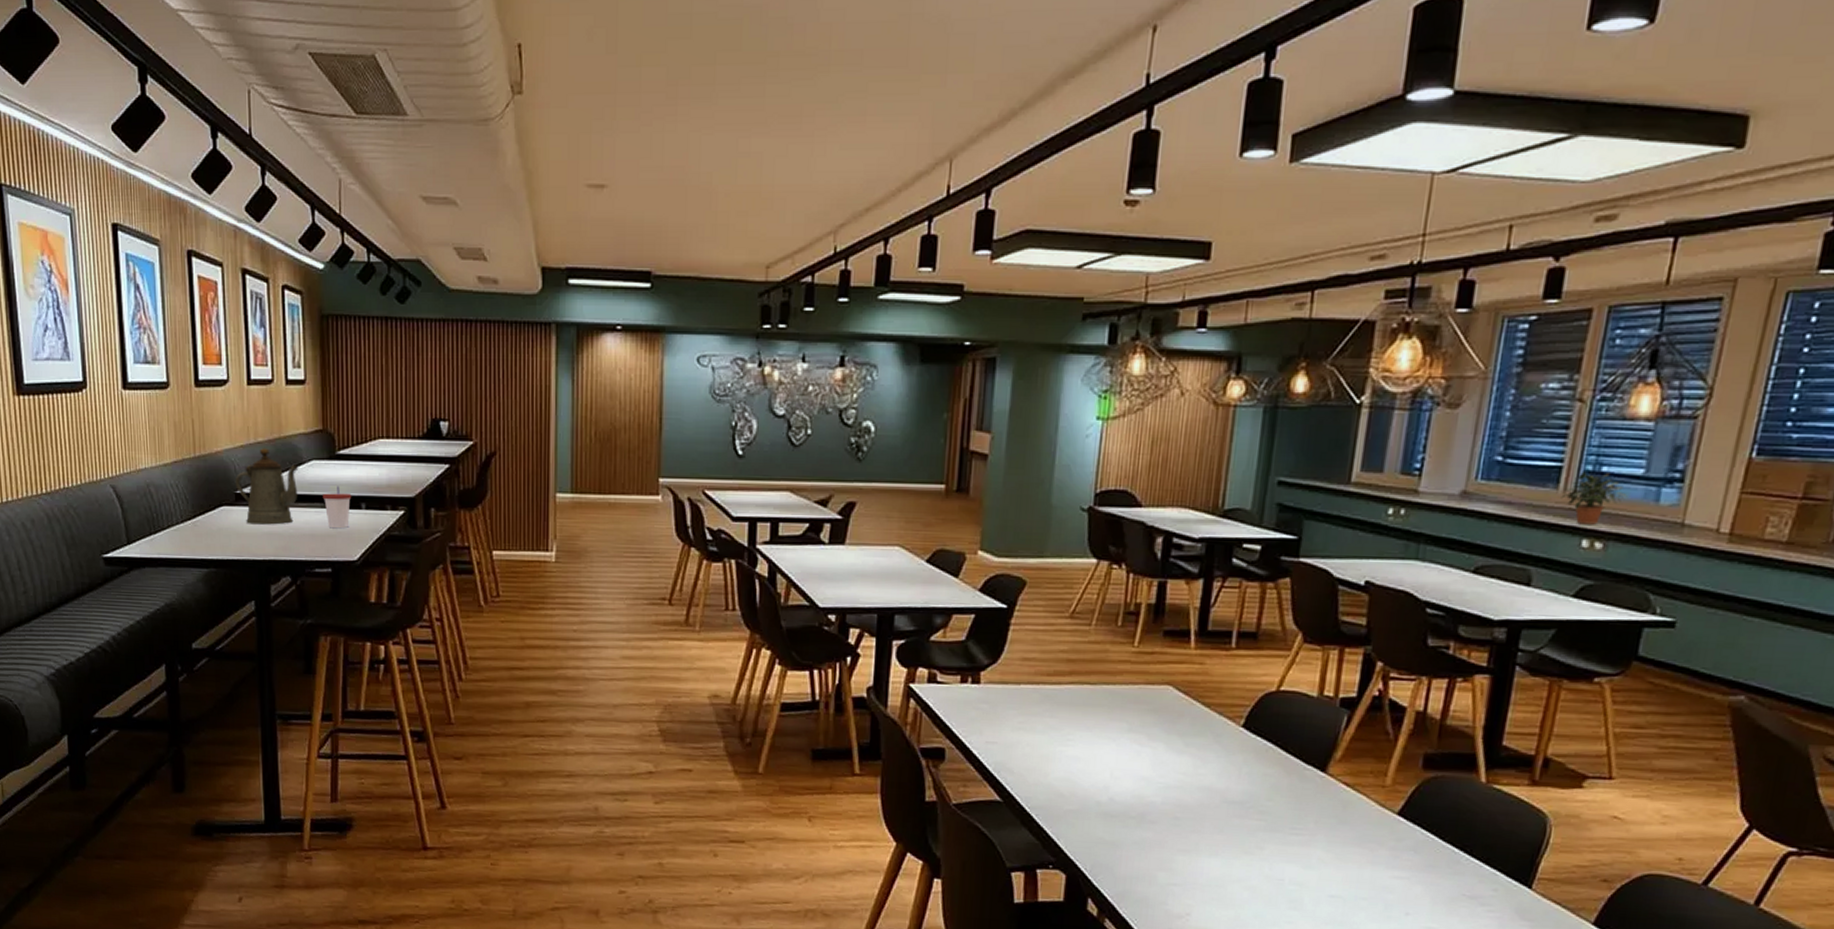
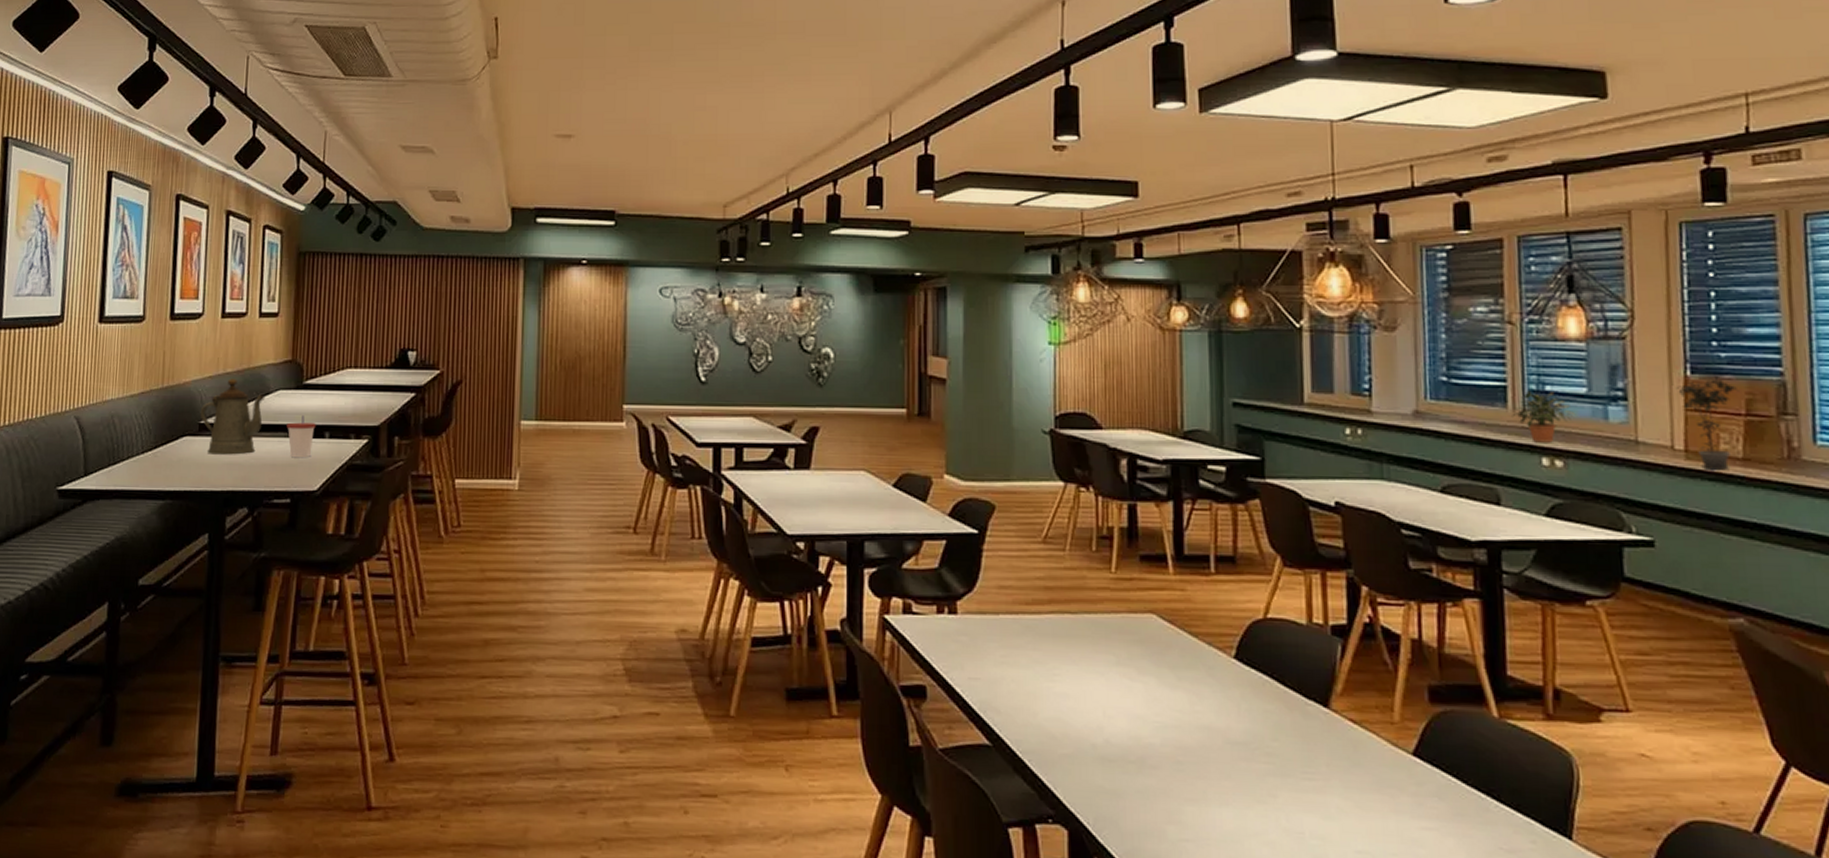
potted plant: none [1737,457,1802,554] -> present [1676,375,1739,470]

